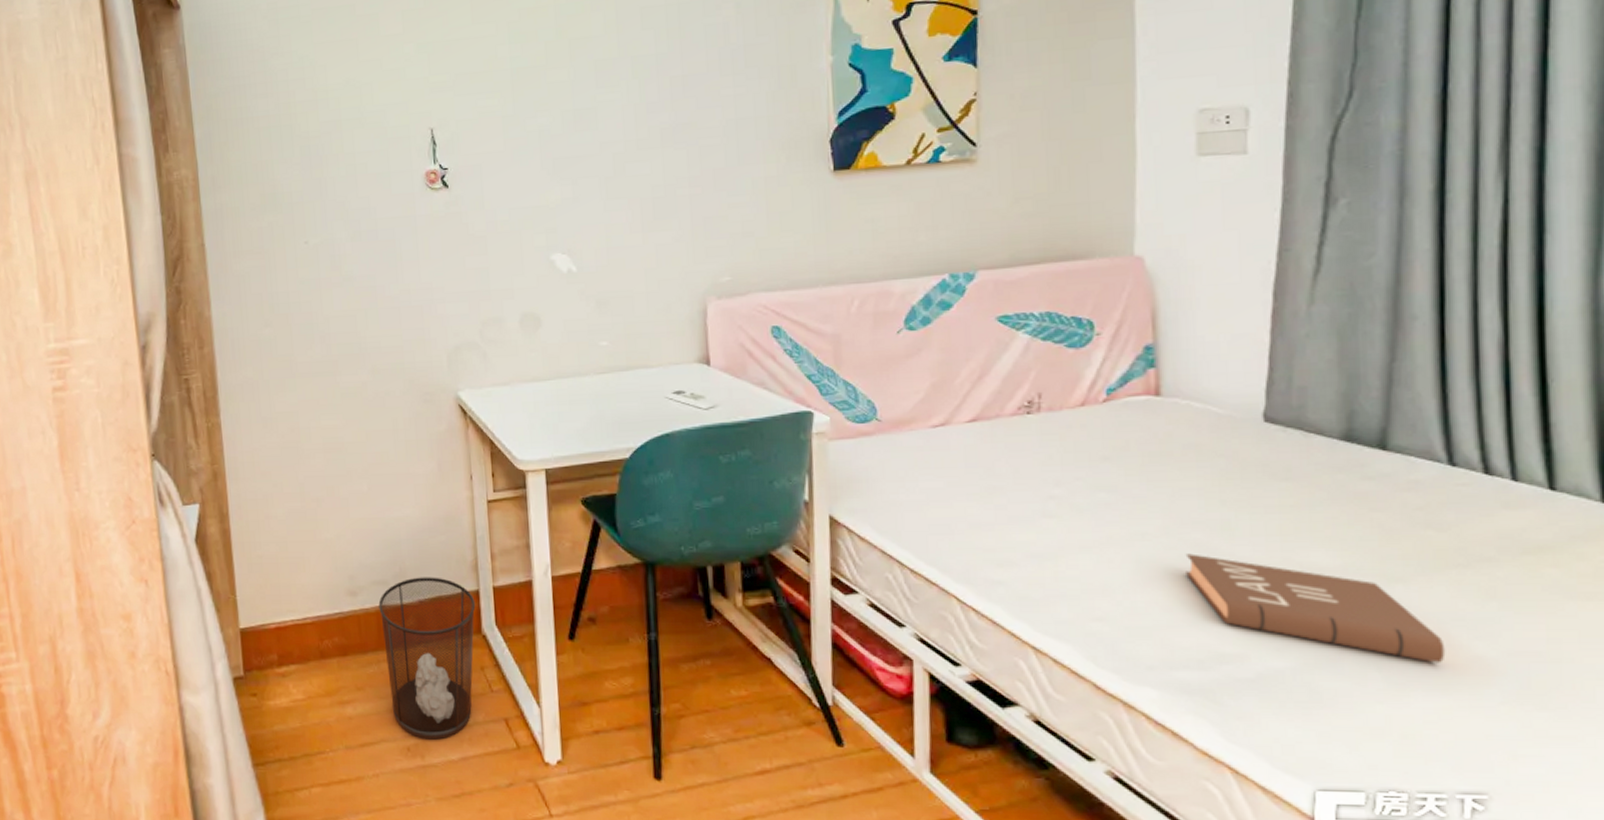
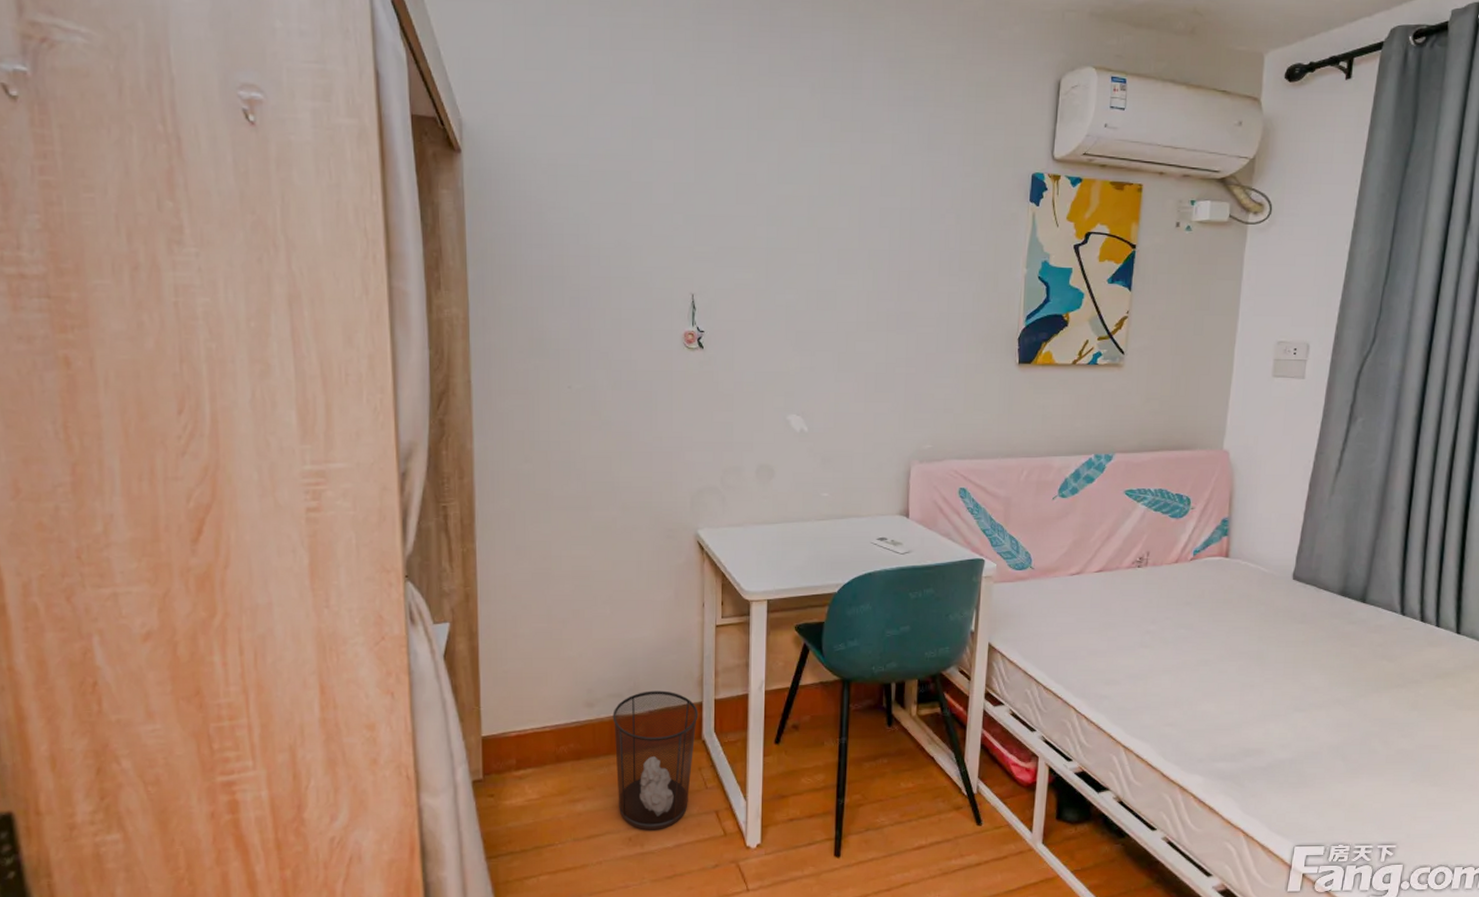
book: present [1184,553,1446,663] -> none [1230,676,1384,754]

